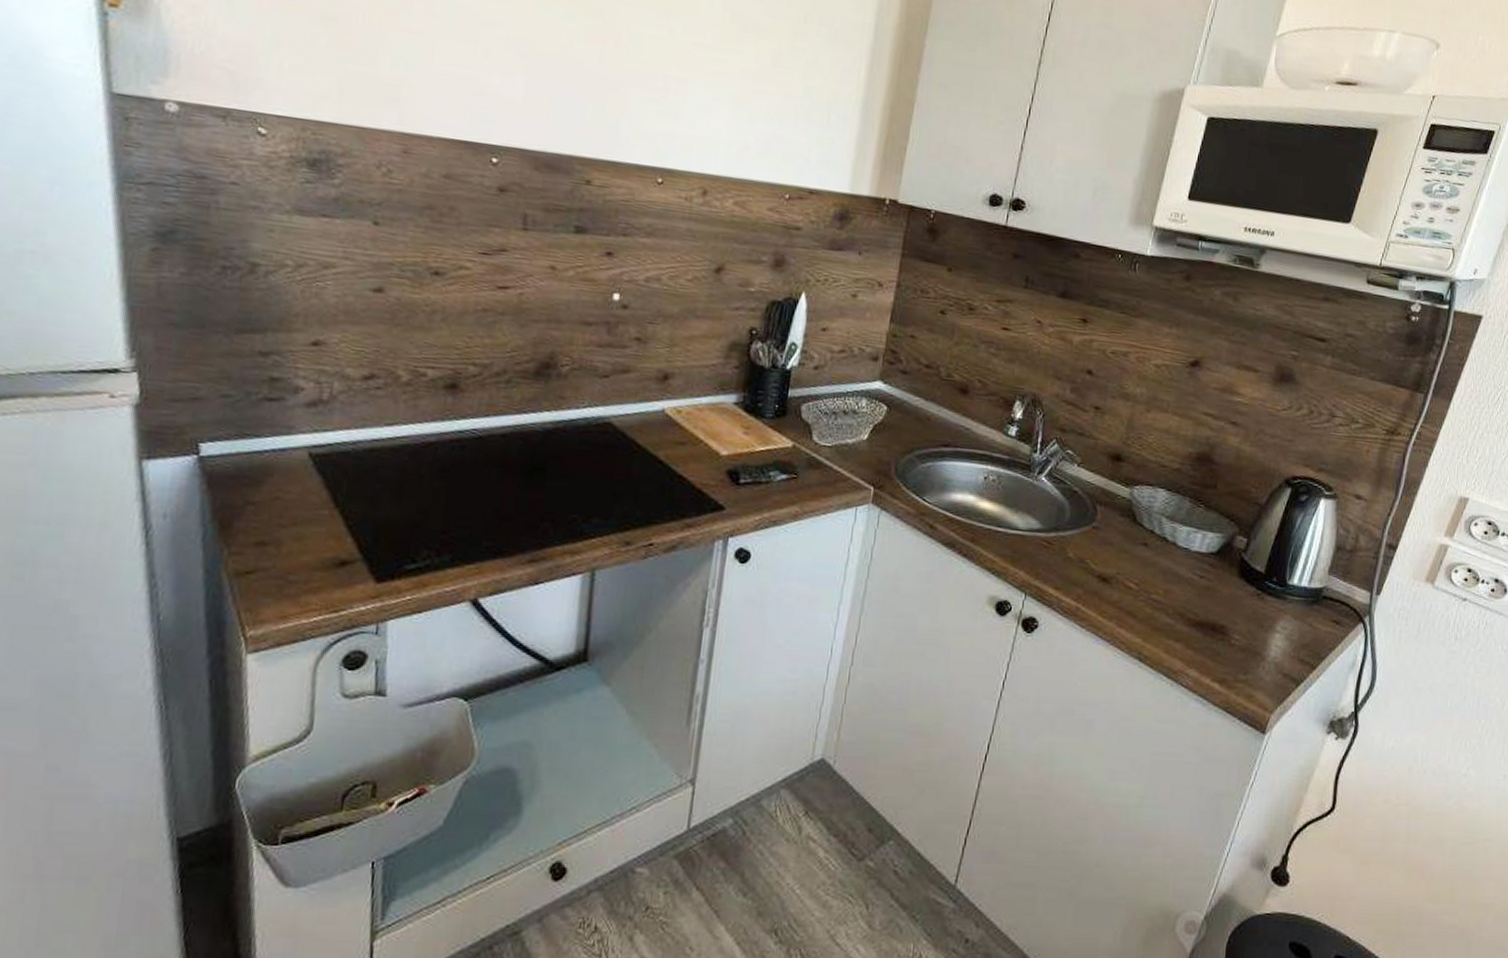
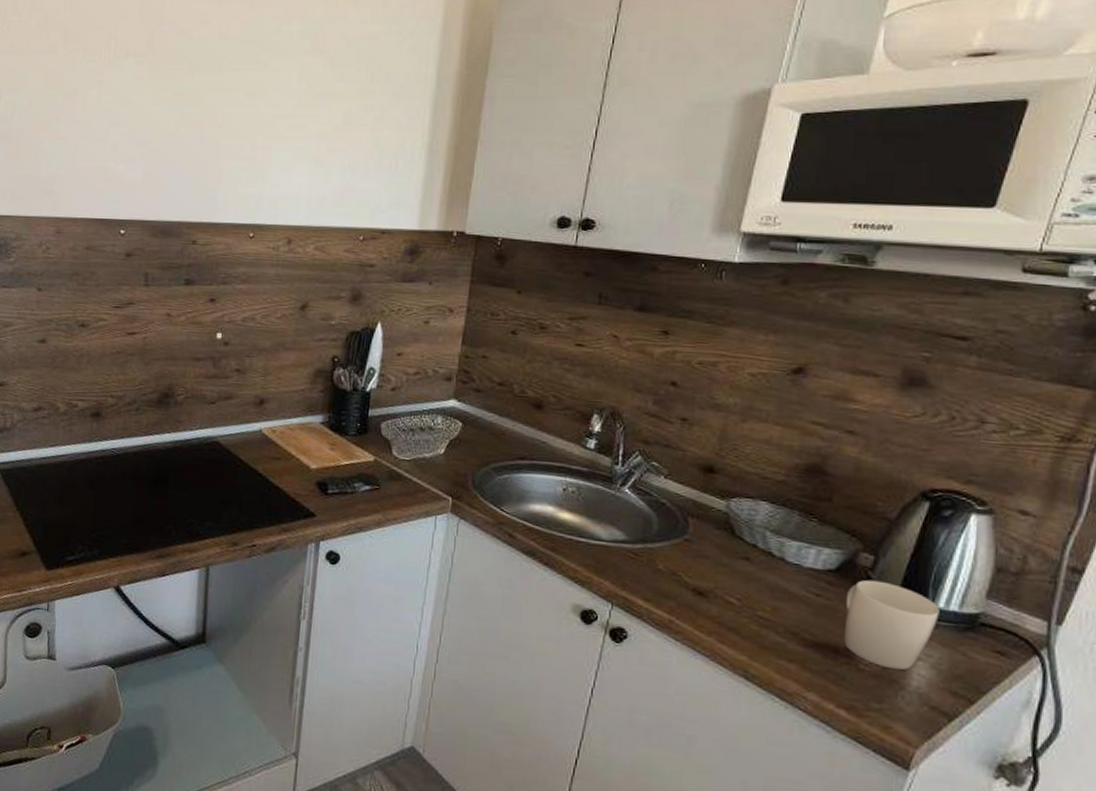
mug: none [1220,560,1294,643] -> present [843,579,940,671]

